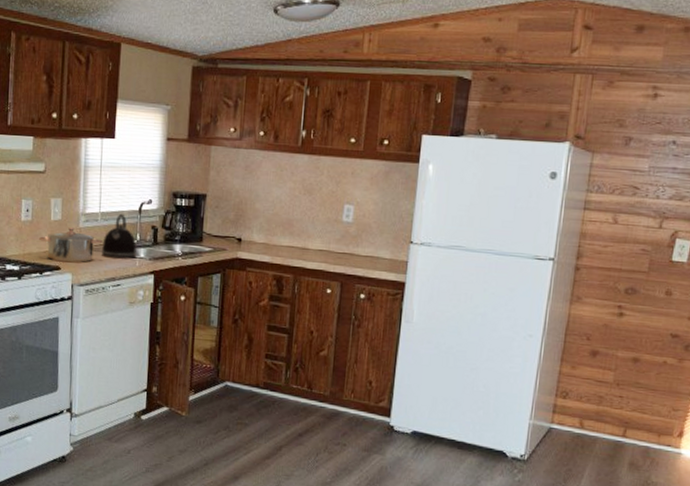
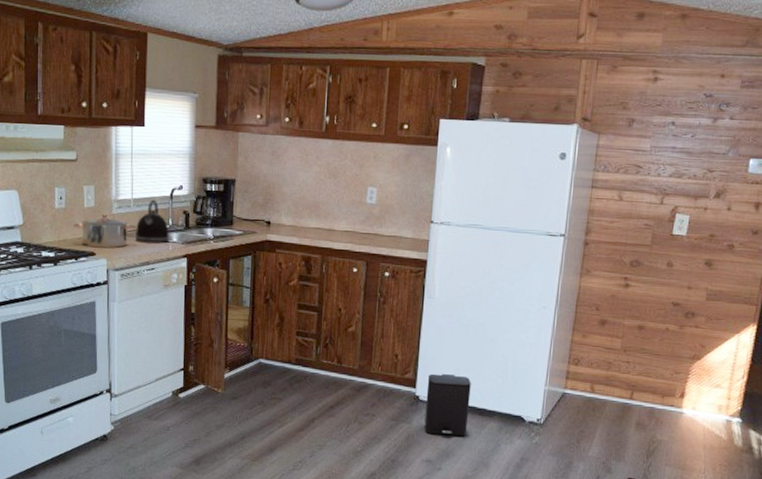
pedal bin: none [398,403,450,471] -> present [424,373,471,437]

